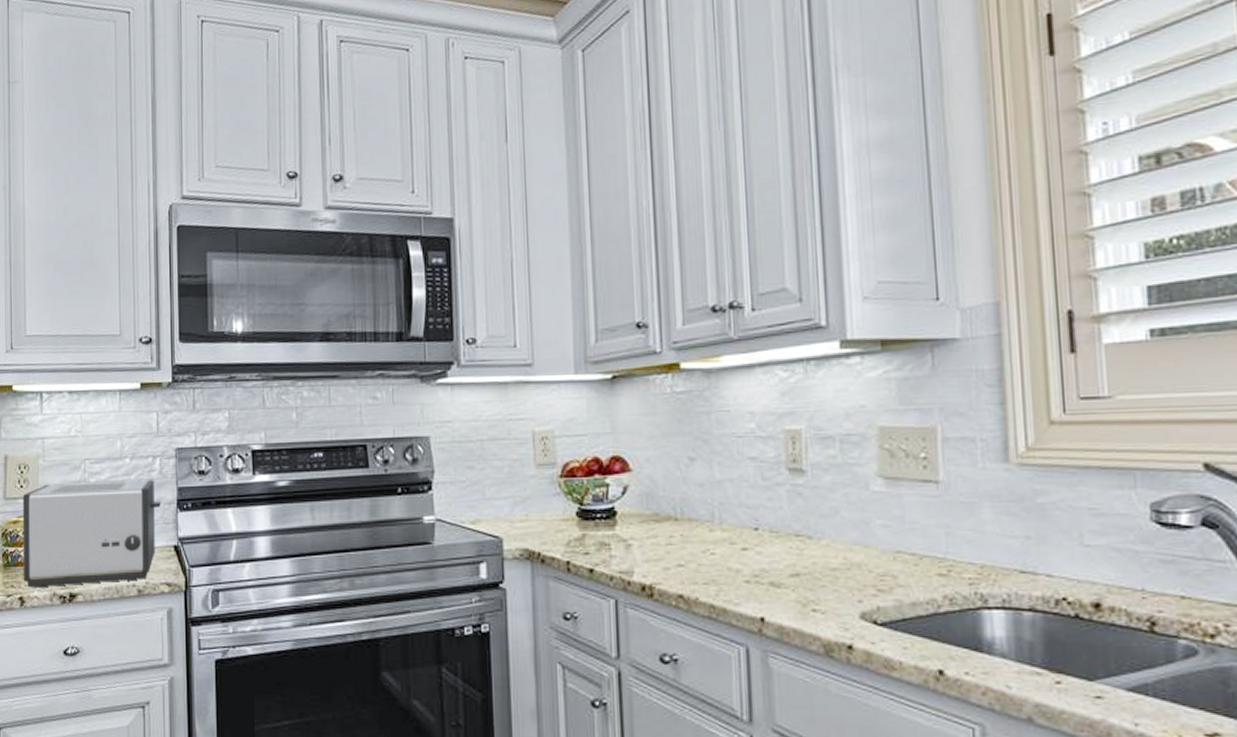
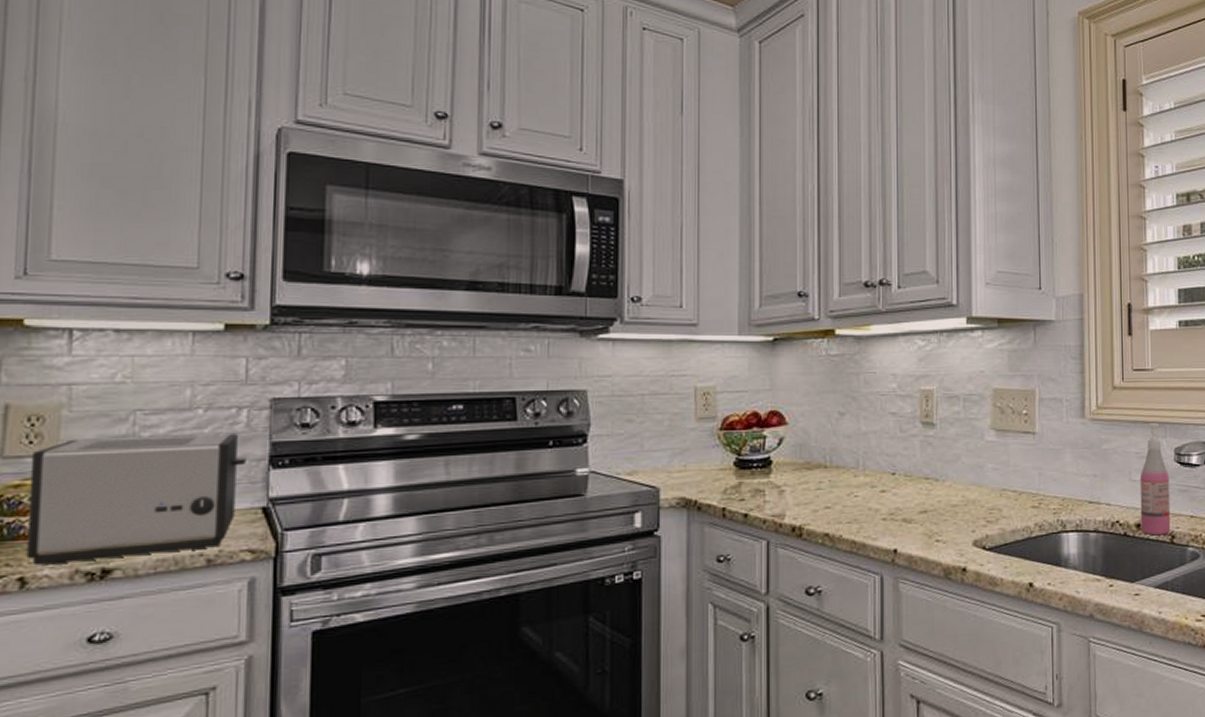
soap dispenser: none [1095,469,1149,621] -> present [1140,423,1171,536]

